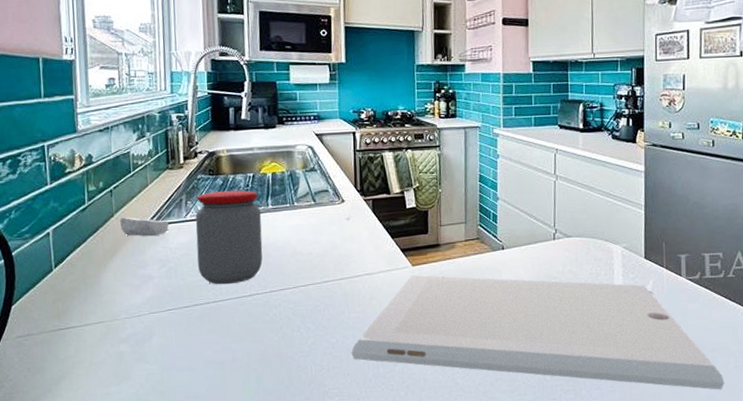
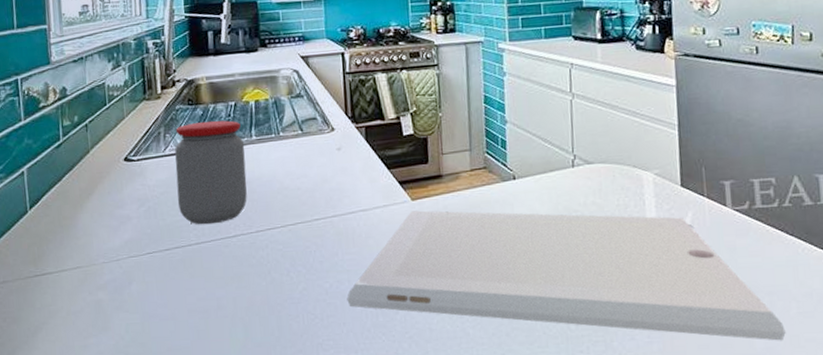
soap bar: present [120,217,169,237] -> none [96,153,147,174]

